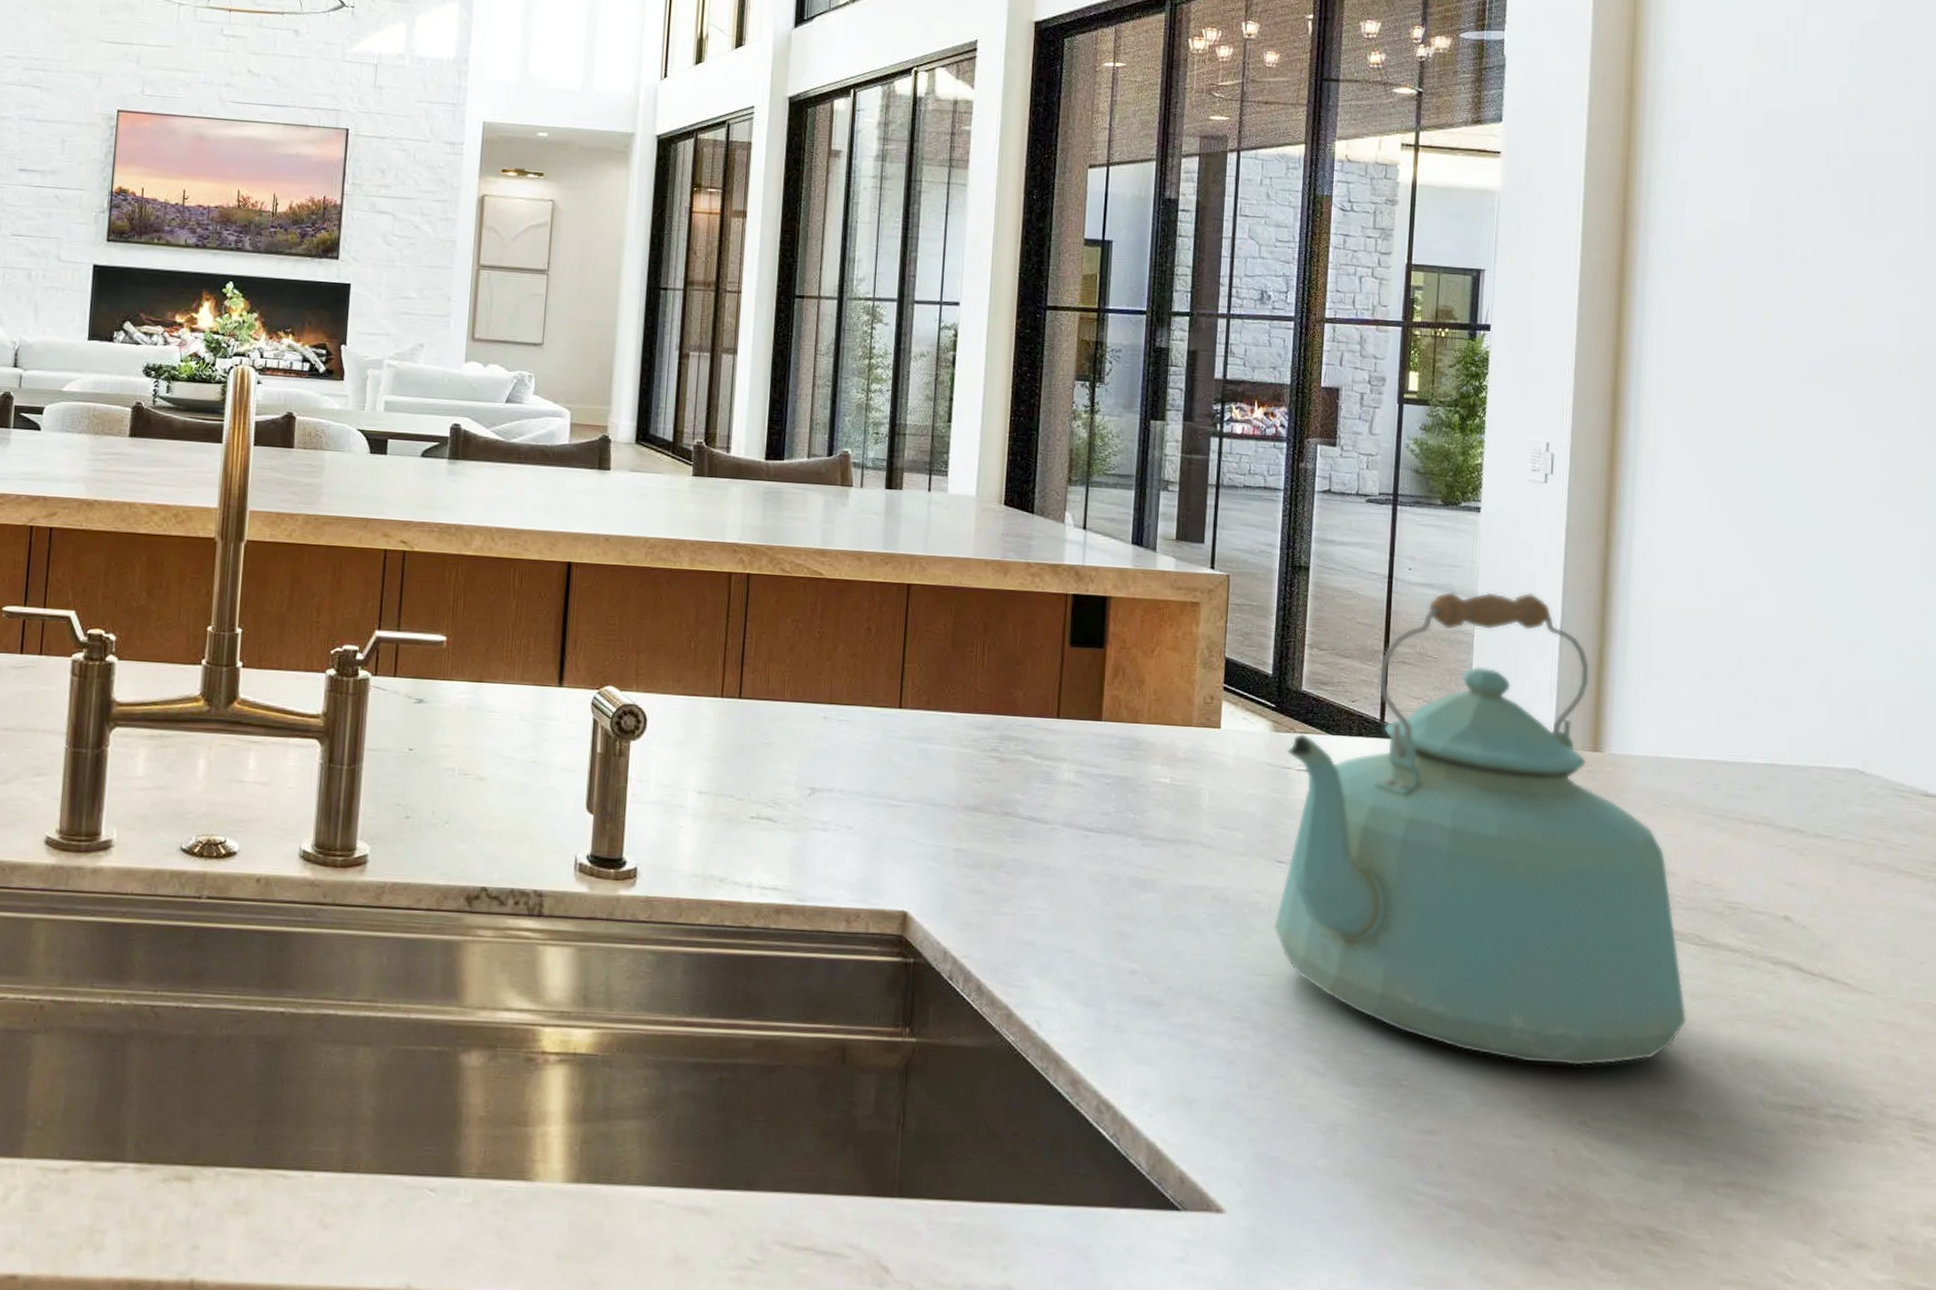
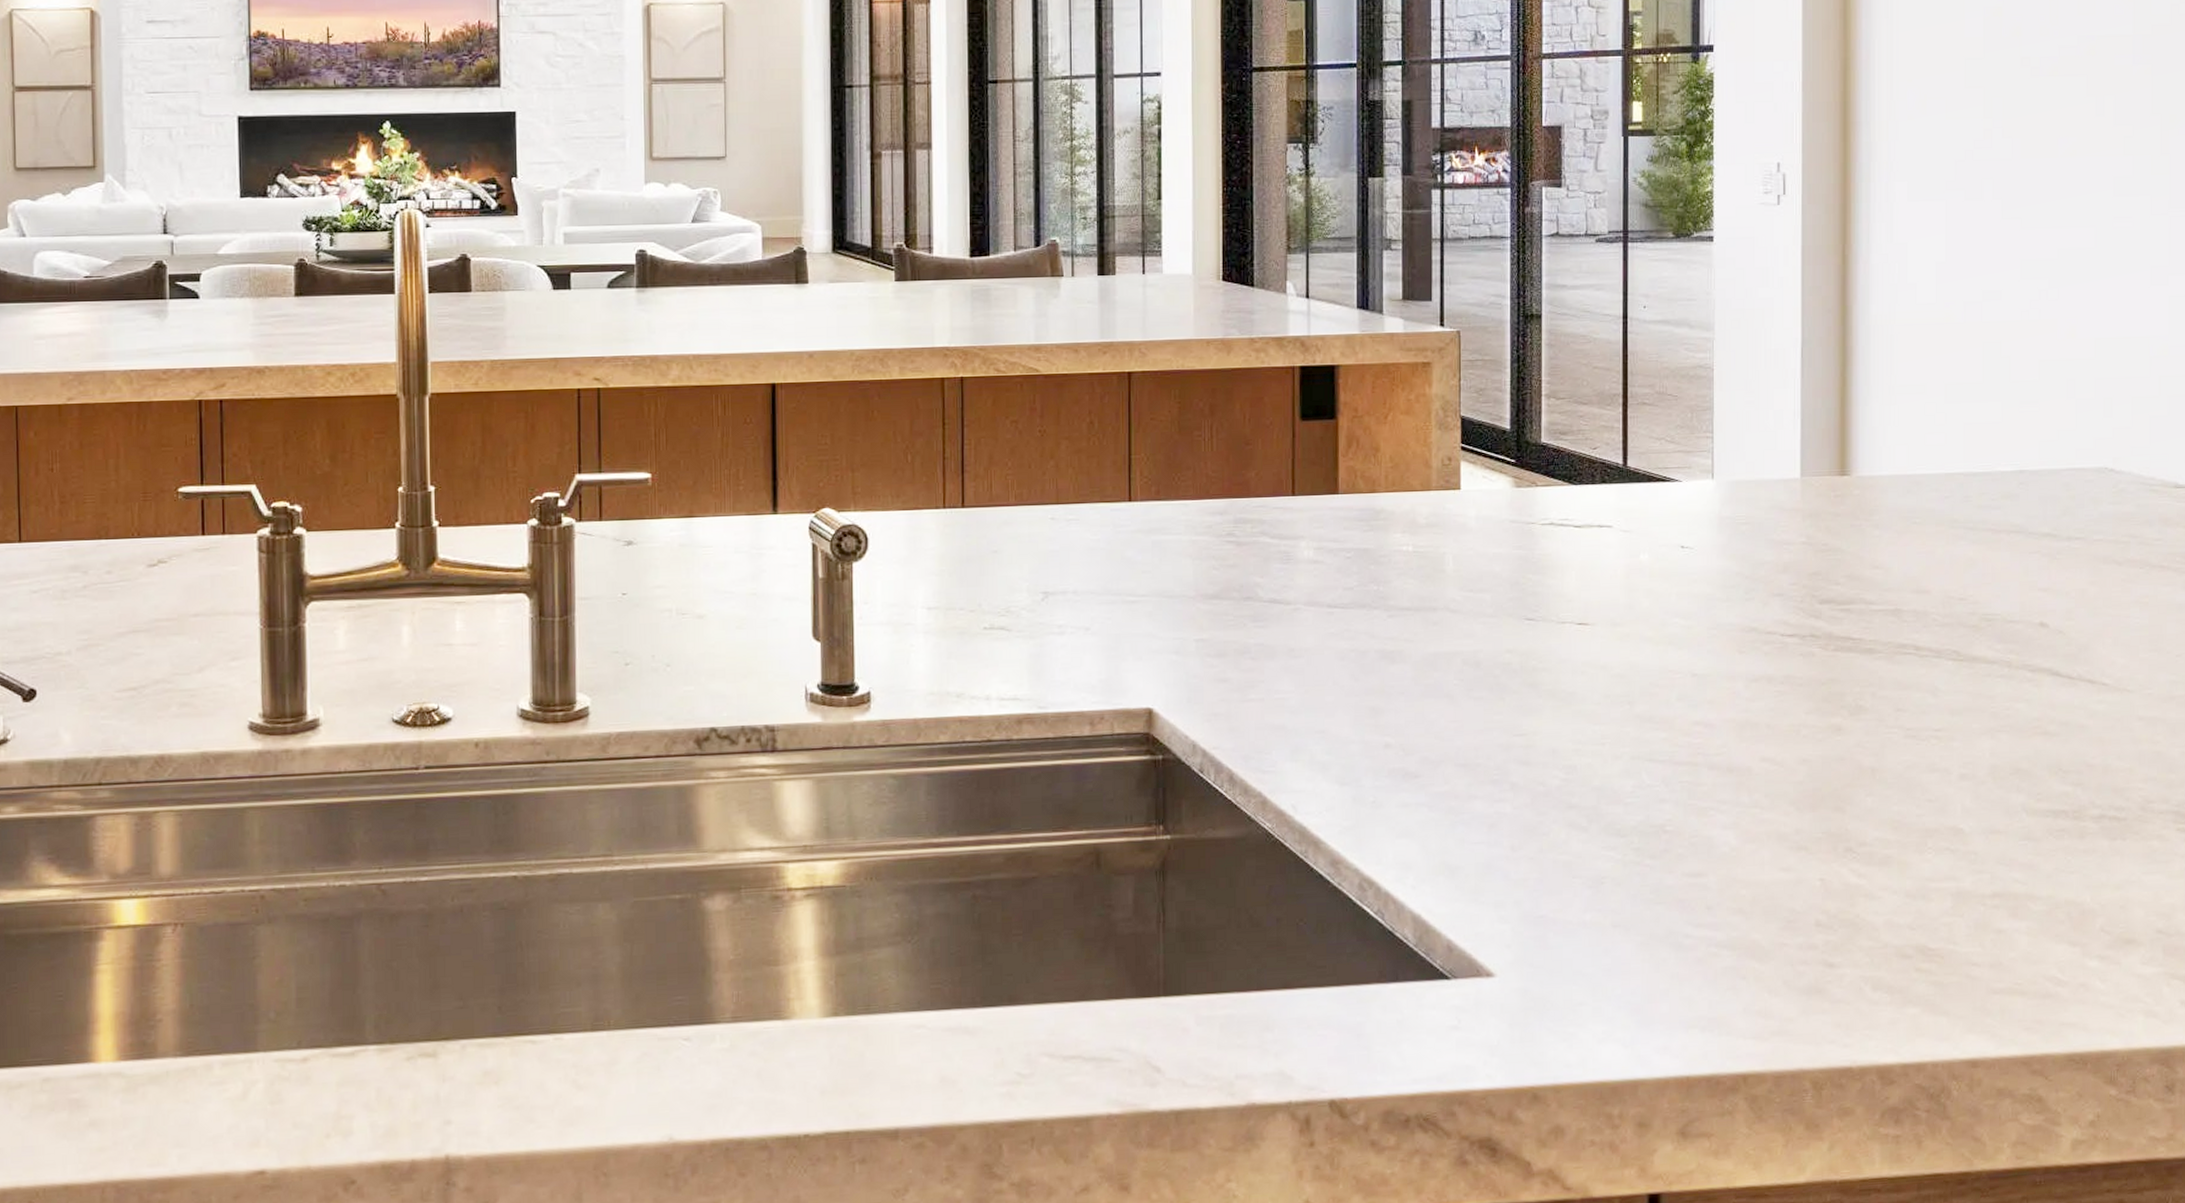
kettle: present [1273,591,1687,1066] -> none [1526,319,1948,796]

